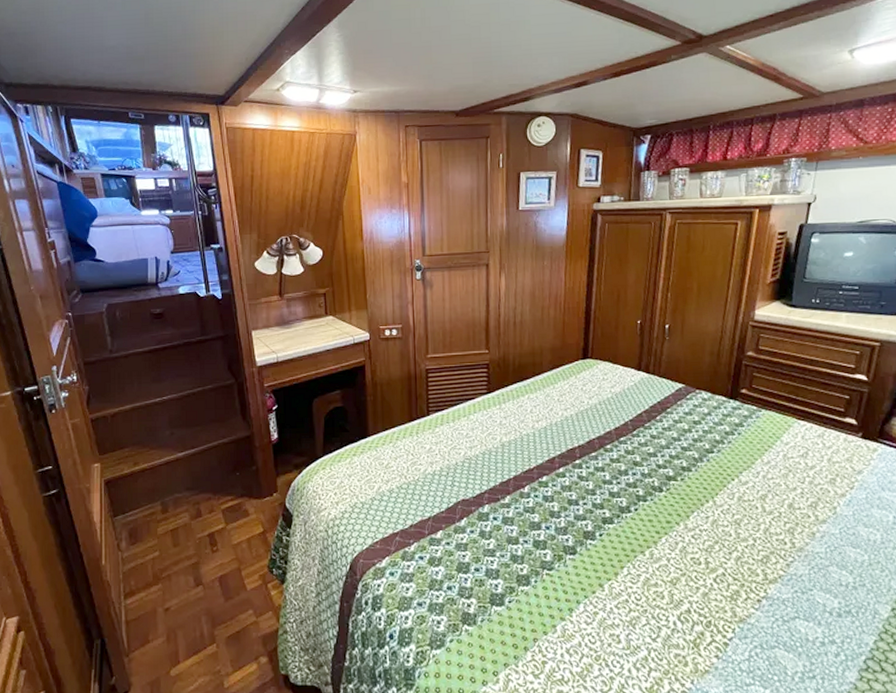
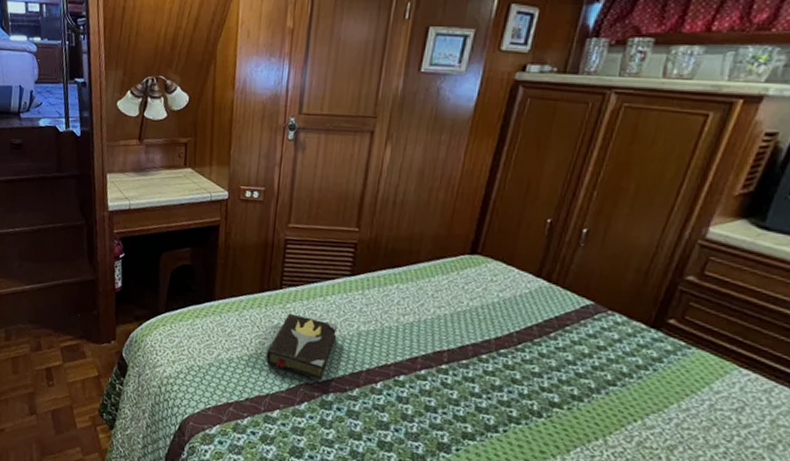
hardback book: none [423,437,484,495] -> present [265,313,338,381]

